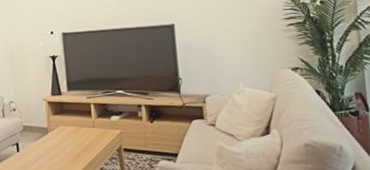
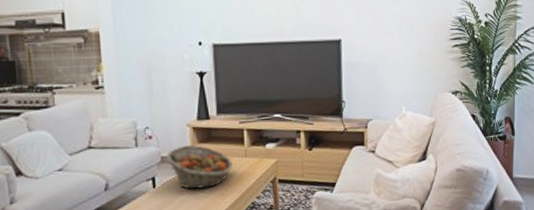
fruit basket: none [27,117,83,154] -> present [166,145,233,189]

